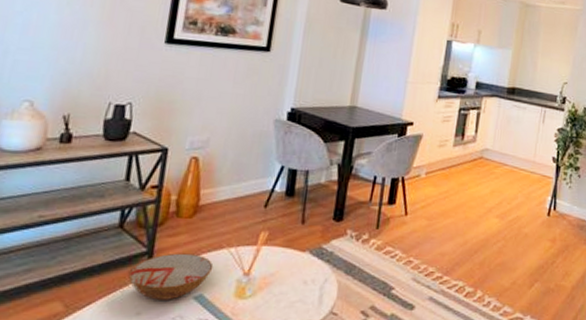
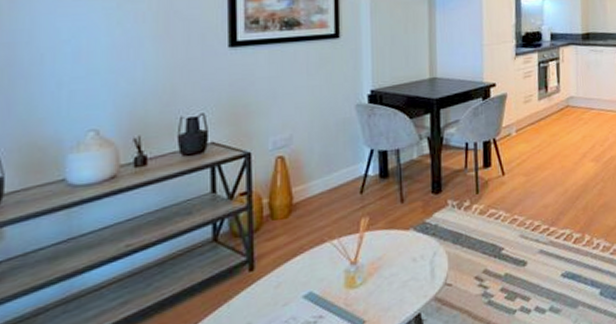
bowl: present [128,253,214,300] -> none [231,253,318,307]

